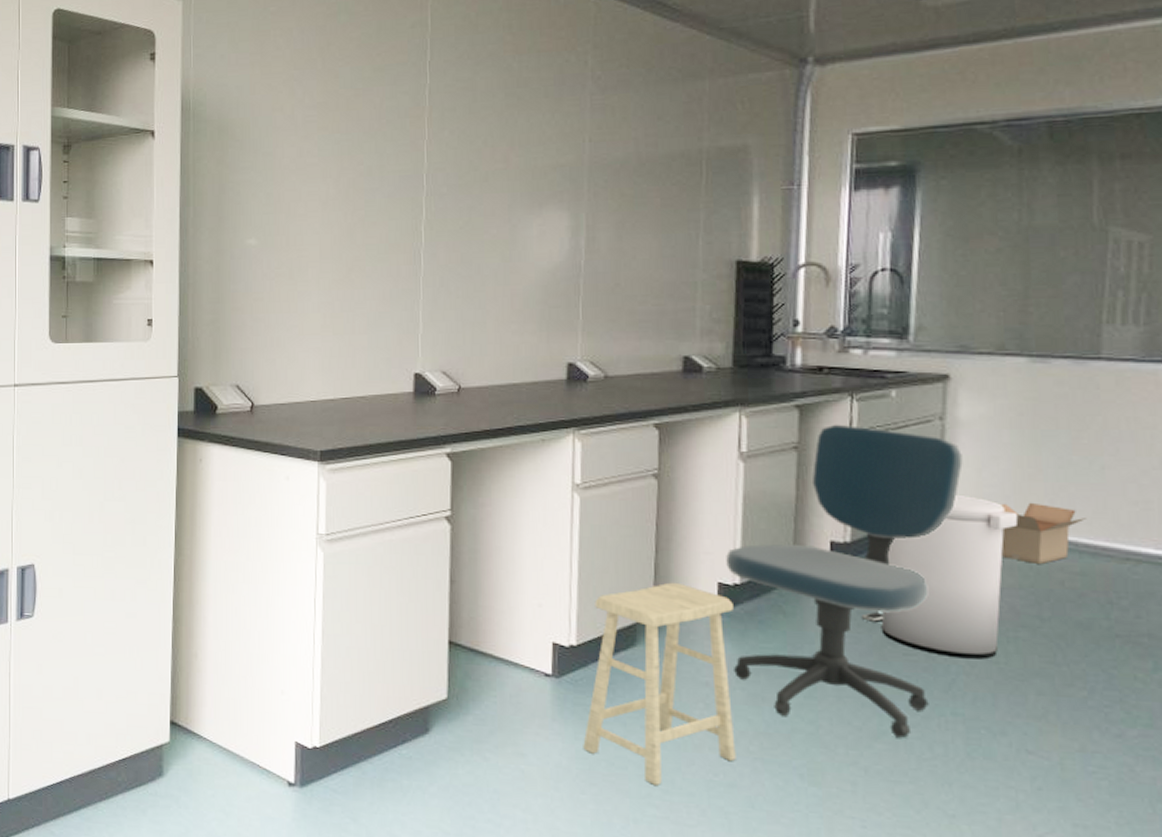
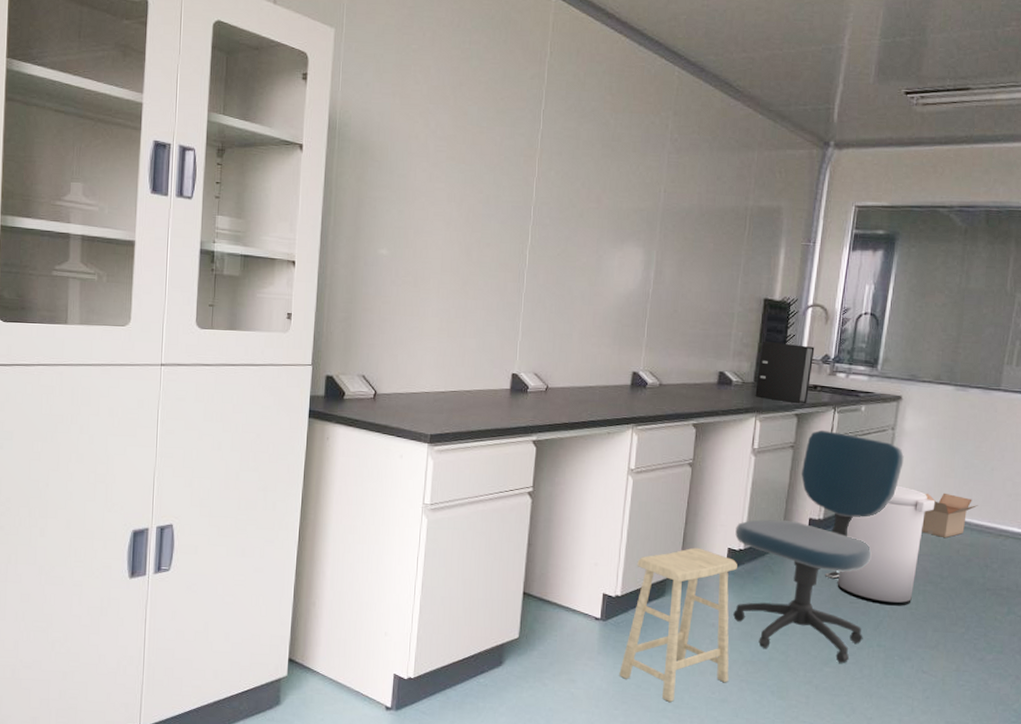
binder: none [736,314,815,392] -> present [755,341,815,405]

